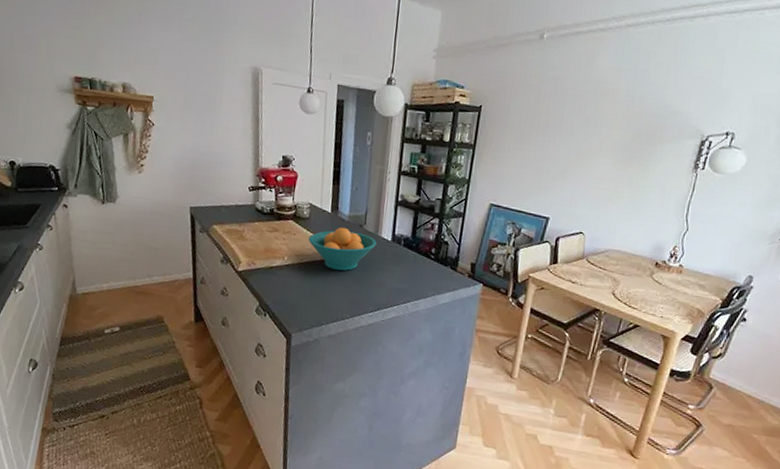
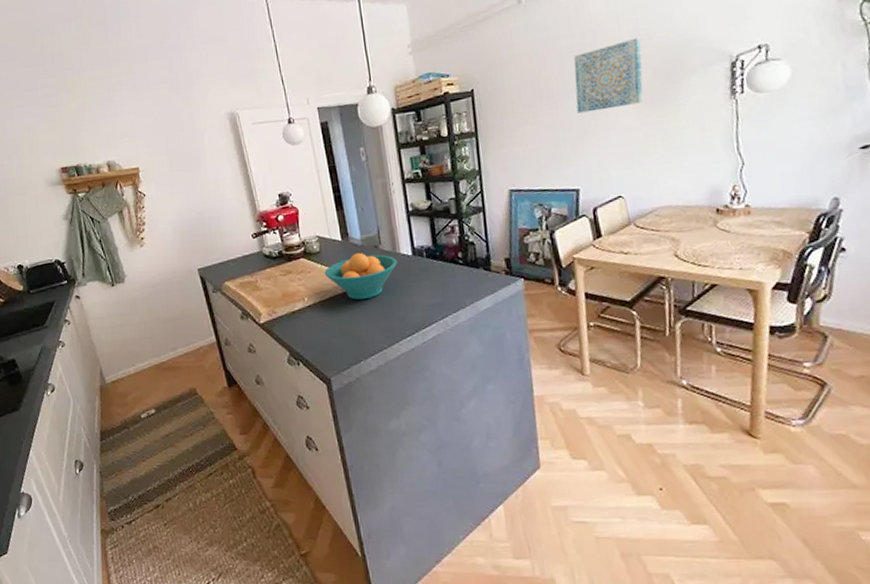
wall art: none [565,97,635,156] -> present [574,37,643,114]

